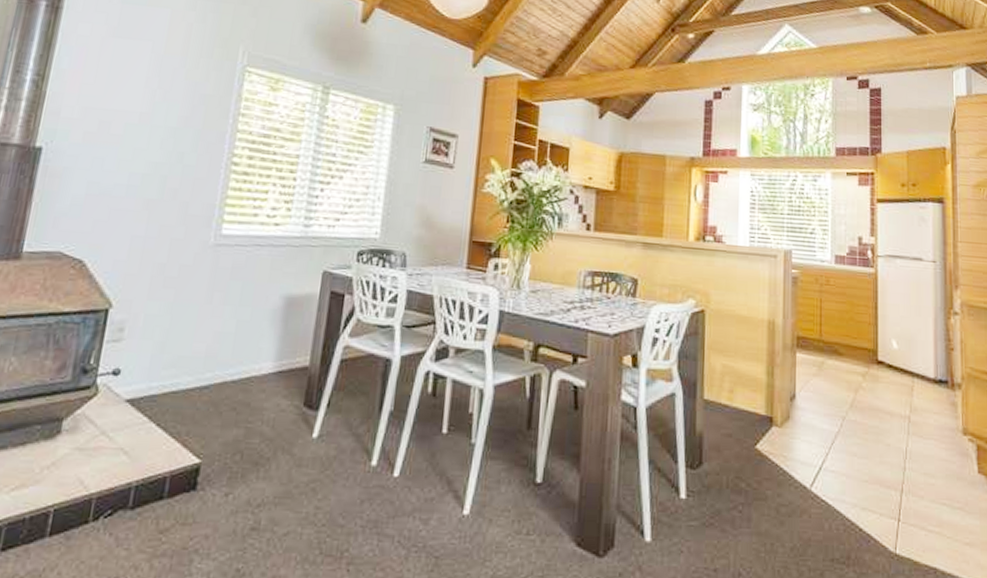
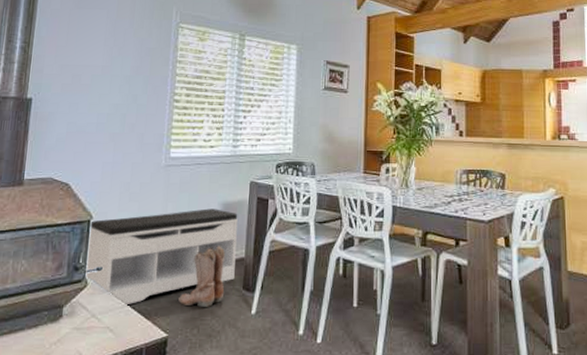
bench: none [95,302,304,421] -> present [85,208,238,306]
boots: none [218,350,284,427] -> present [178,246,226,307]

